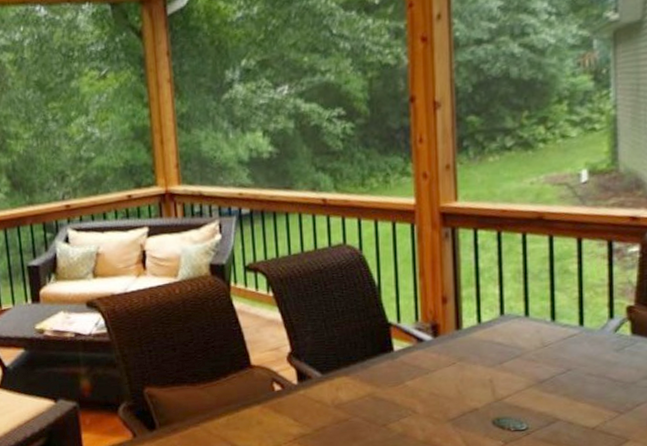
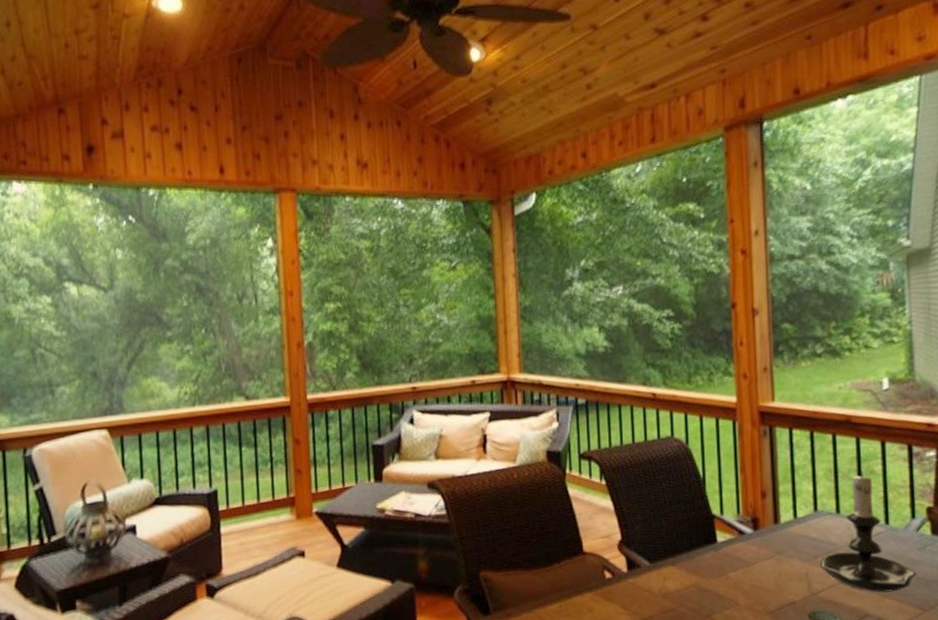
candle holder: none [506,269,615,396] -> present [820,469,918,593]

